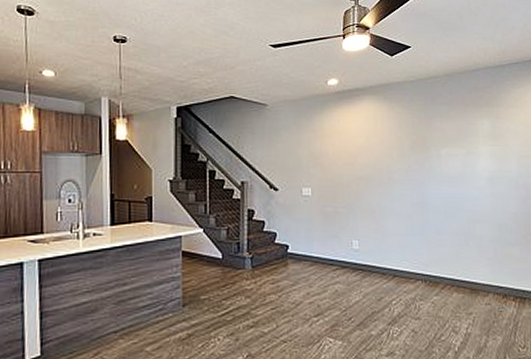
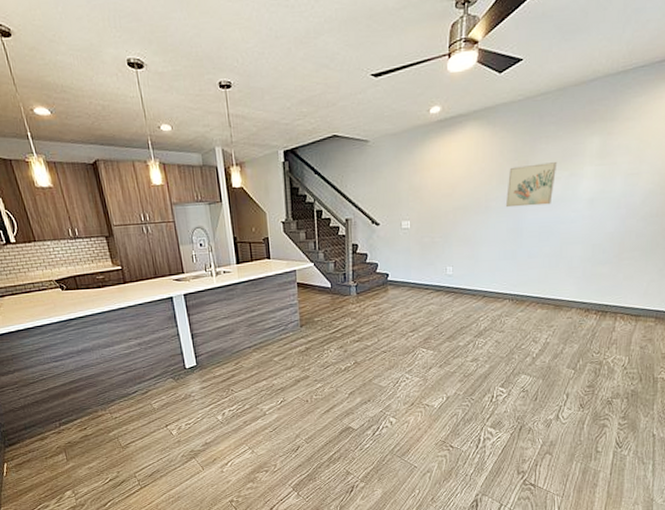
wall art: none [408,140,454,181] -> present [505,162,558,208]

